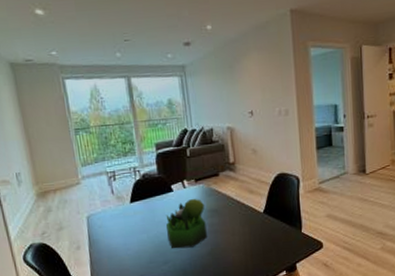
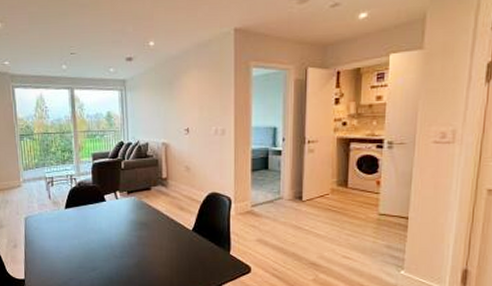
plant: present [165,198,207,249] -> none [96,209,135,258]

